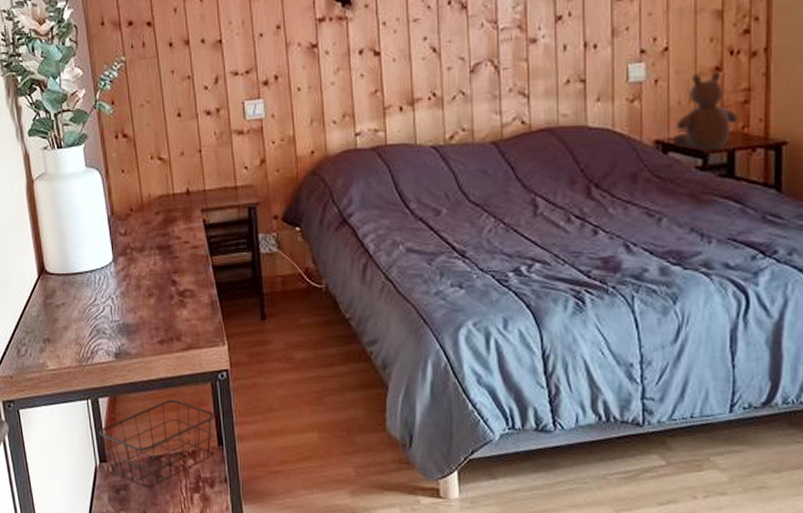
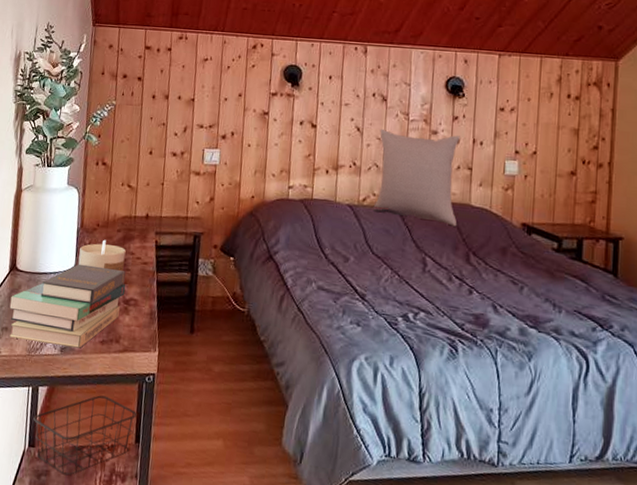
books: none [46,257,178,352] -> present [9,263,126,348]
candle: none [115,225,171,261] -> present [78,239,126,272]
pillow: none [462,40,572,156] -> present [373,128,460,227]
teddy bear: present [672,71,739,150] -> none [535,174,587,237]

